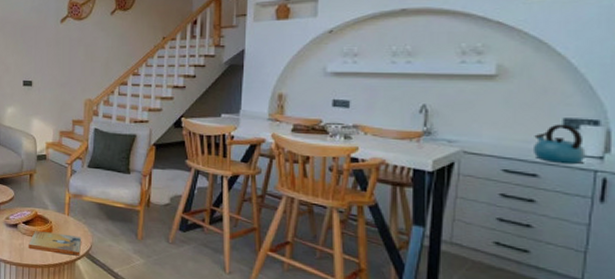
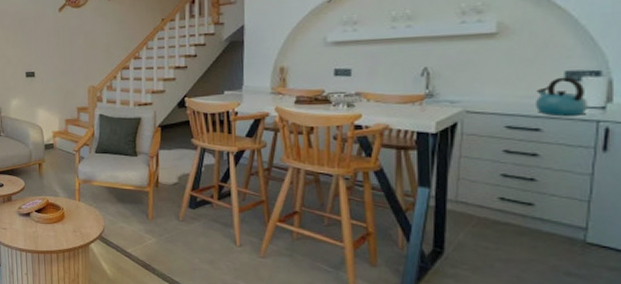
book: present [29,230,82,256] -> none [42,217,94,239]

